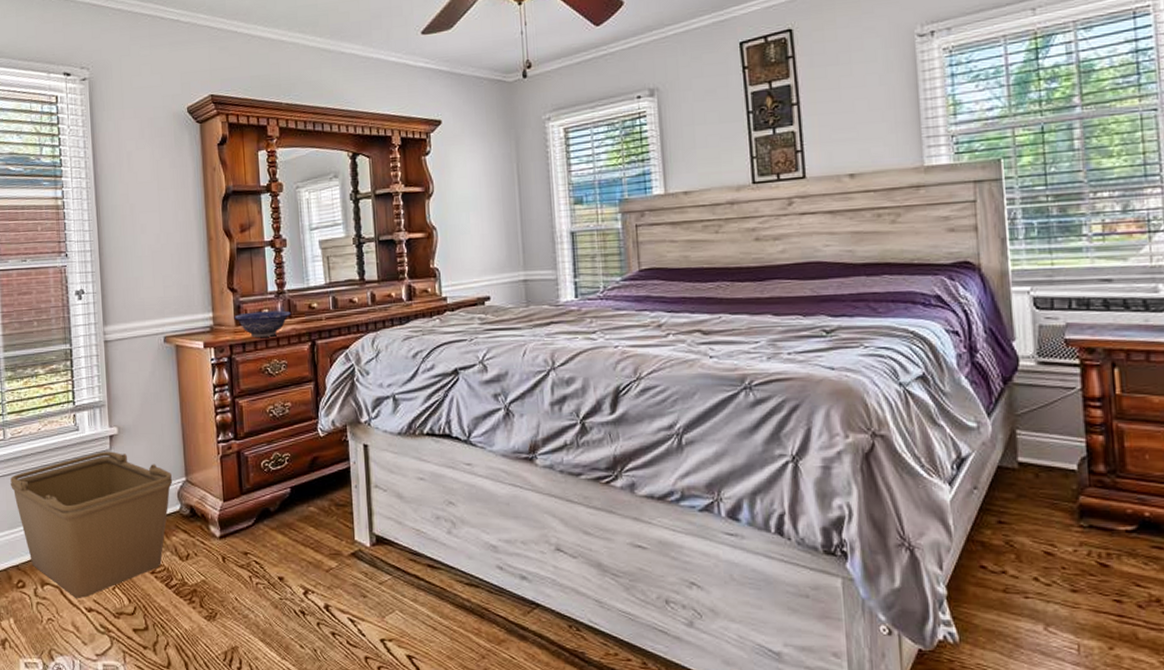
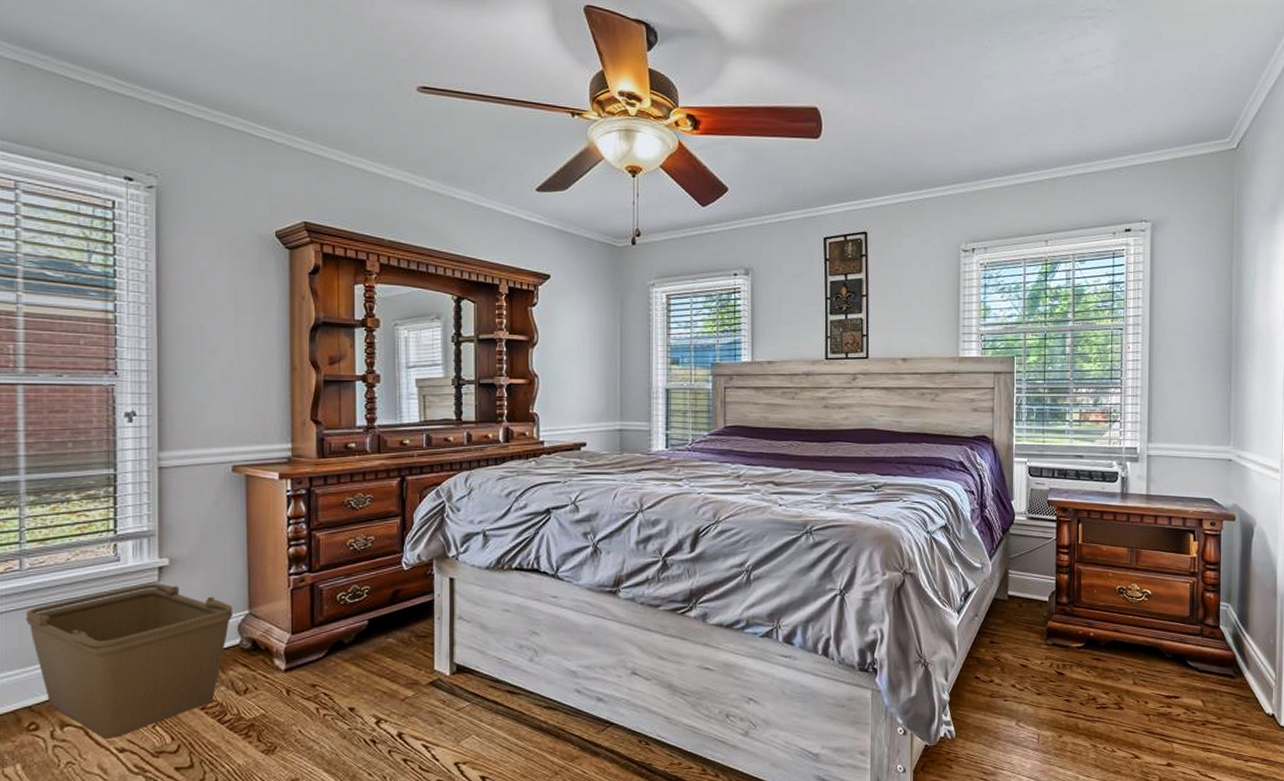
decorative bowl: present [234,310,292,337] -> none [316,445,381,471]

